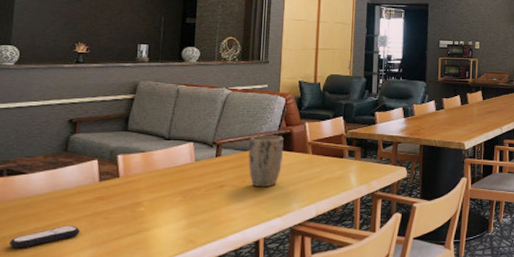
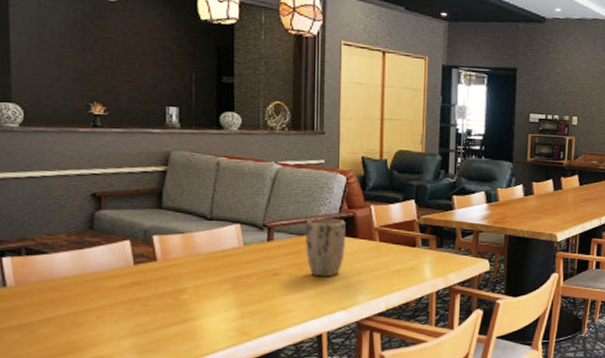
remote control: present [8,225,80,249] -> none [37,312,117,335]

